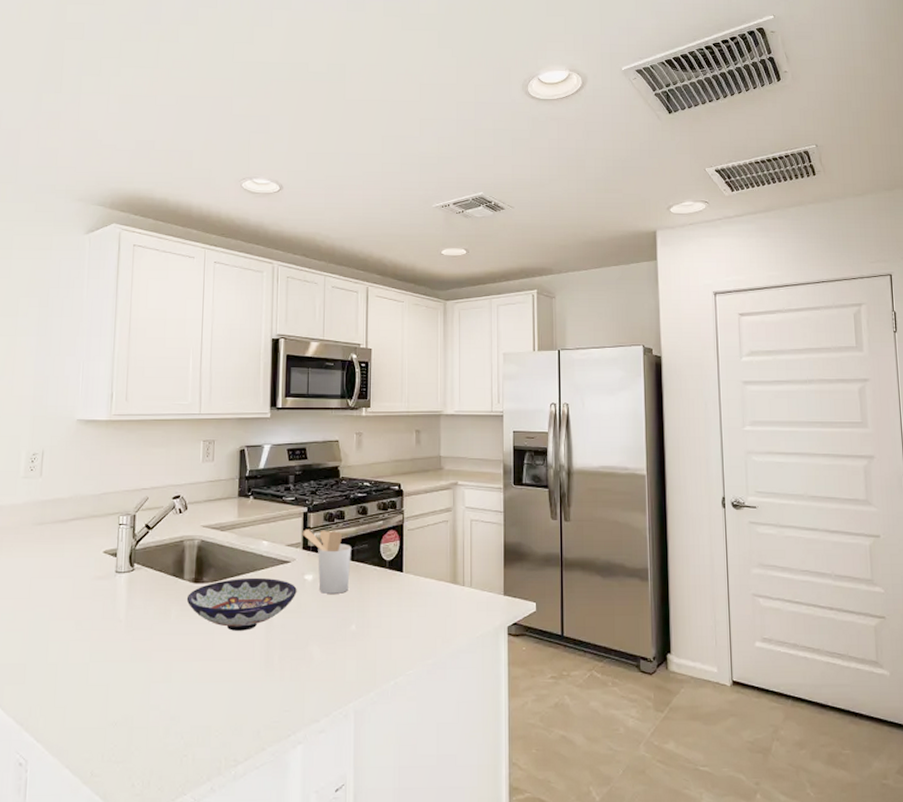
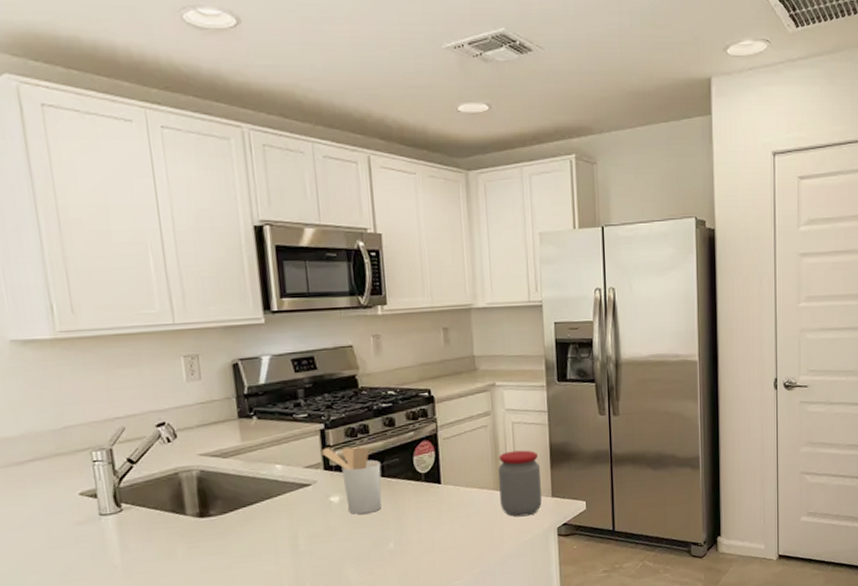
bowl: present [186,577,297,631] -> none [193,504,323,564]
jar: none [455,547,494,612] -> present [498,450,542,517]

